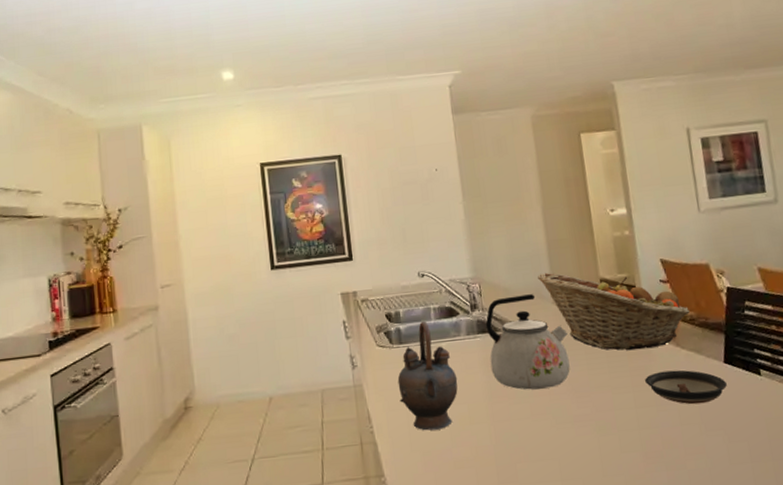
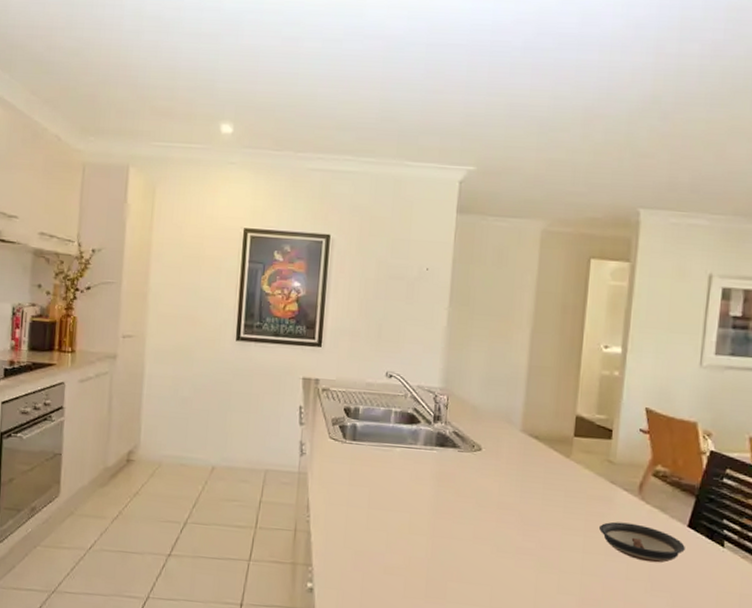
teapot: present [397,321,458,431] -> none [342,422,405,533]
kettle: present [485,294,570,390] -> none [441,415,529,515]
fruit basket: present [538,272,690,351] -> none [511,397,664,497]

